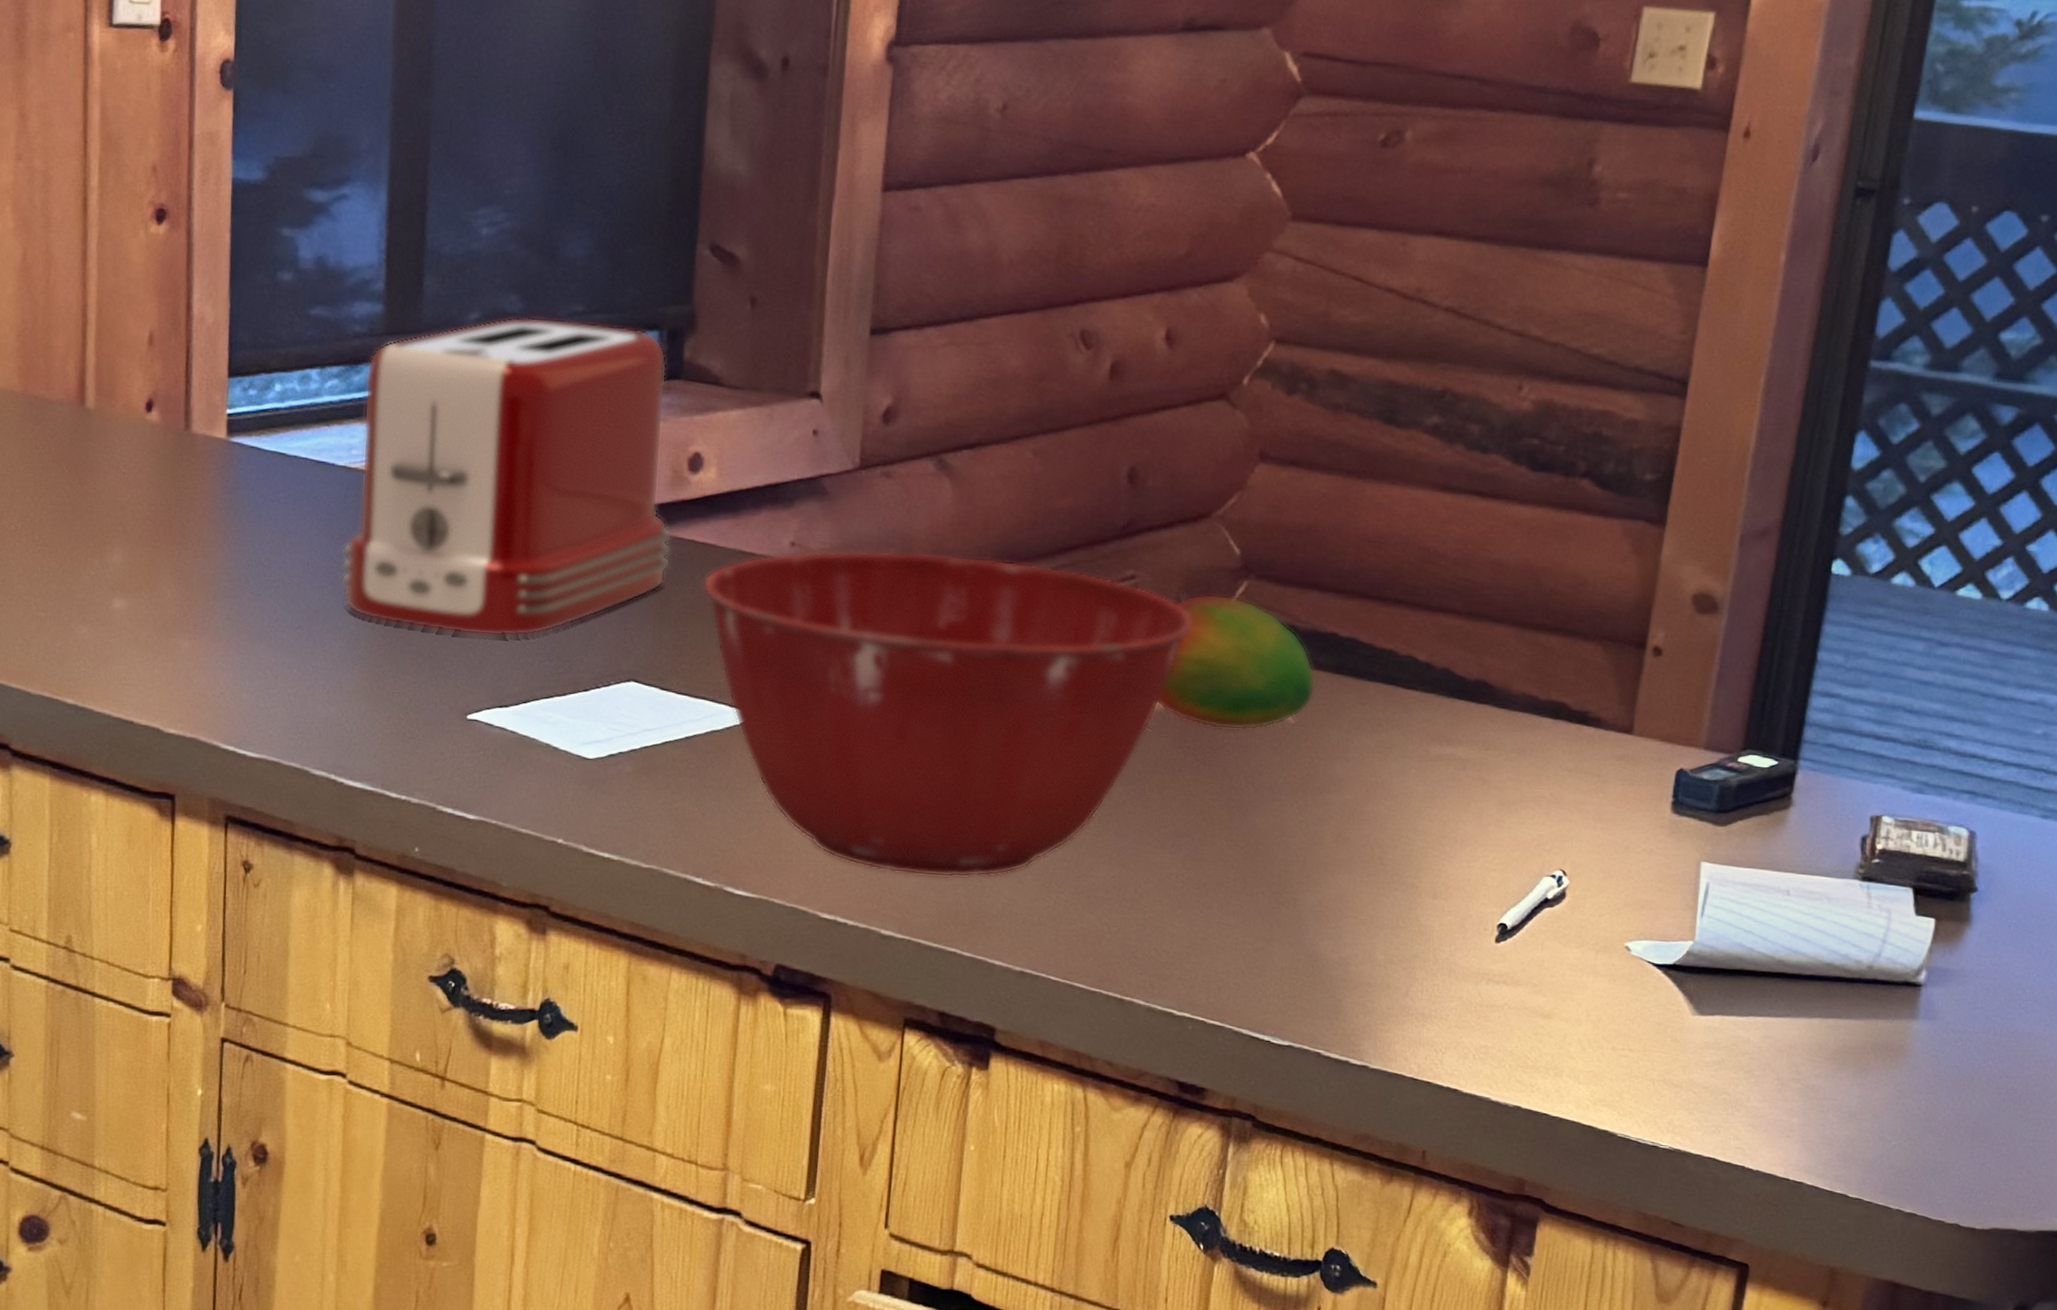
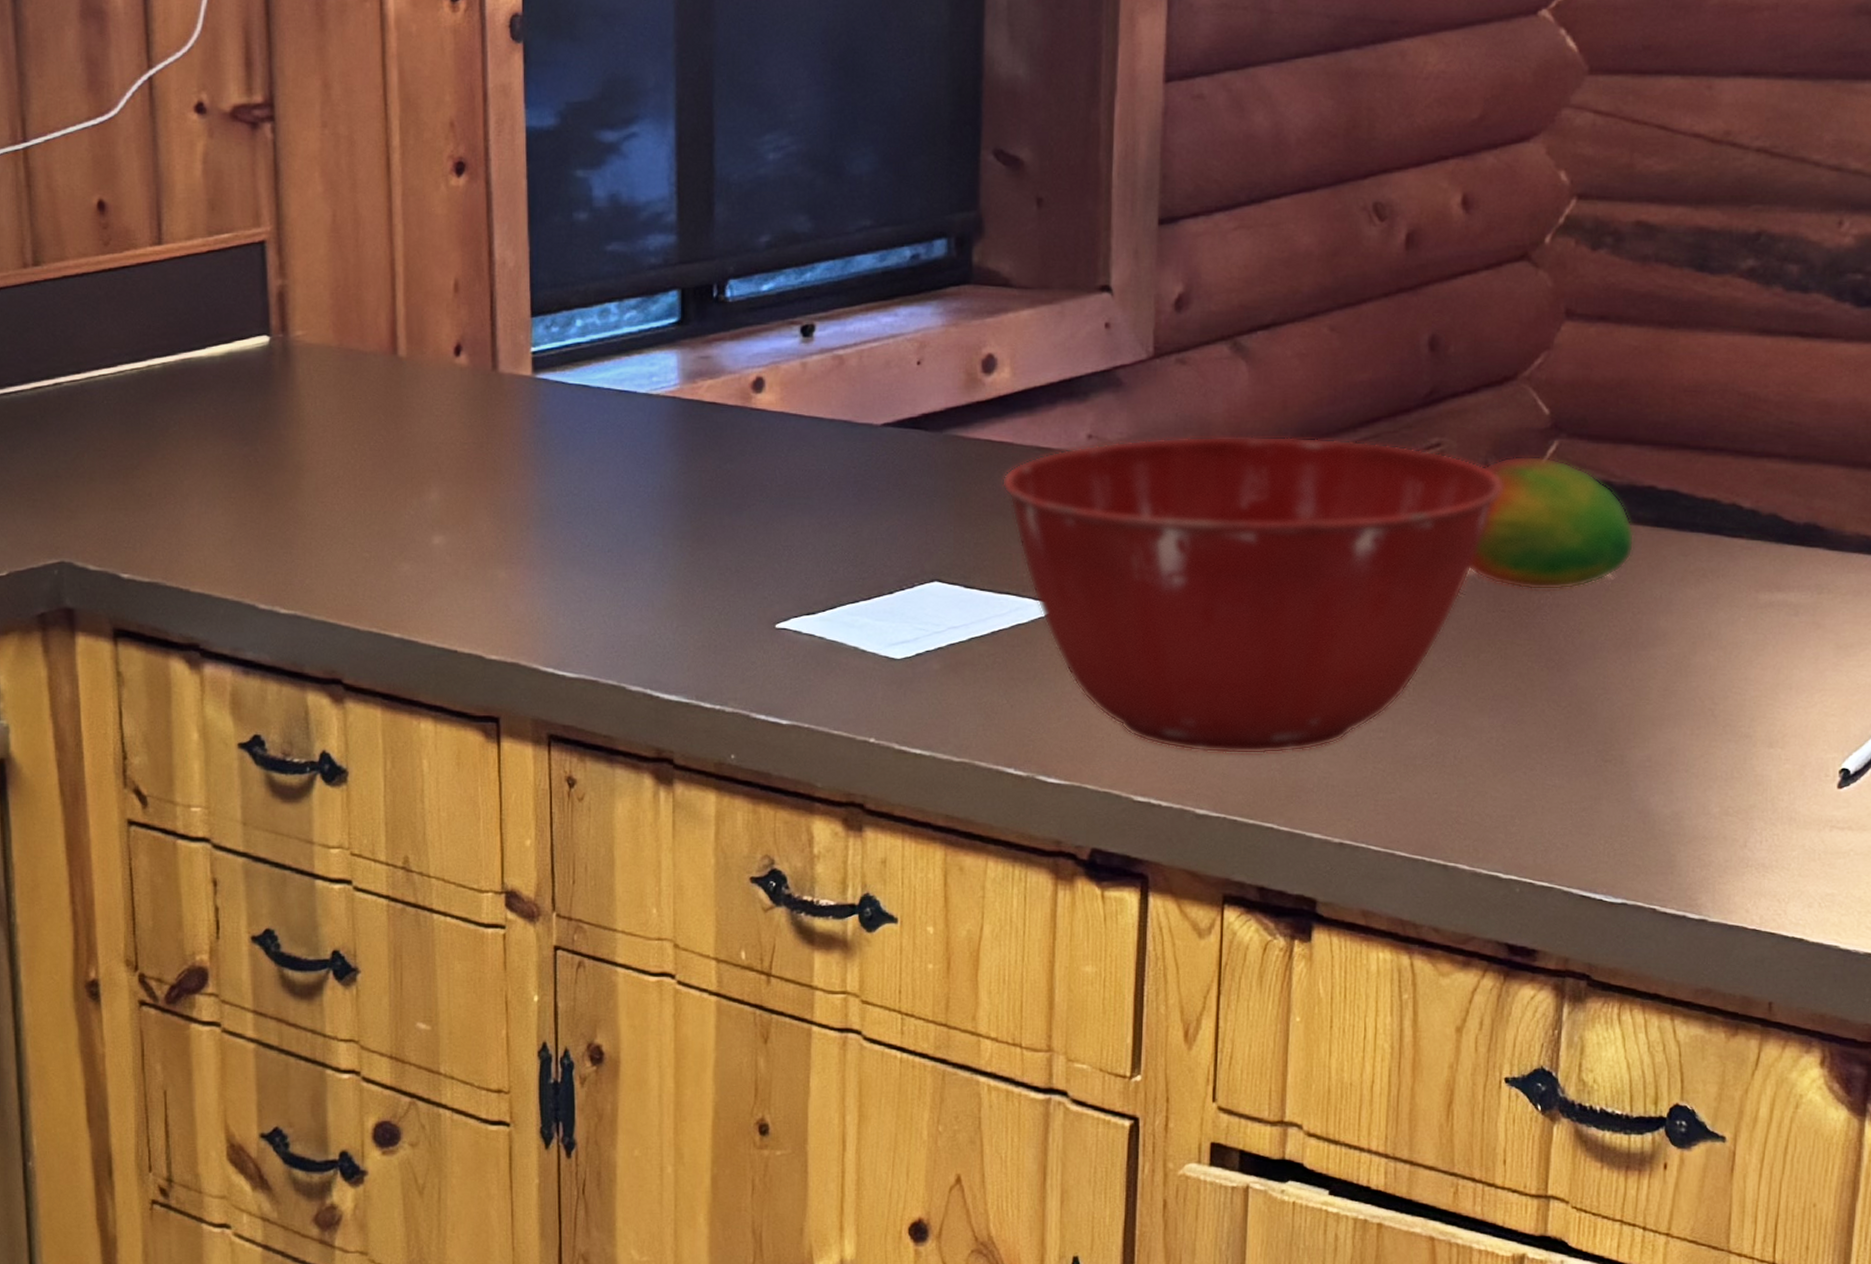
toaster: present [340,317,673,637] -> none [646,235,970,547]

